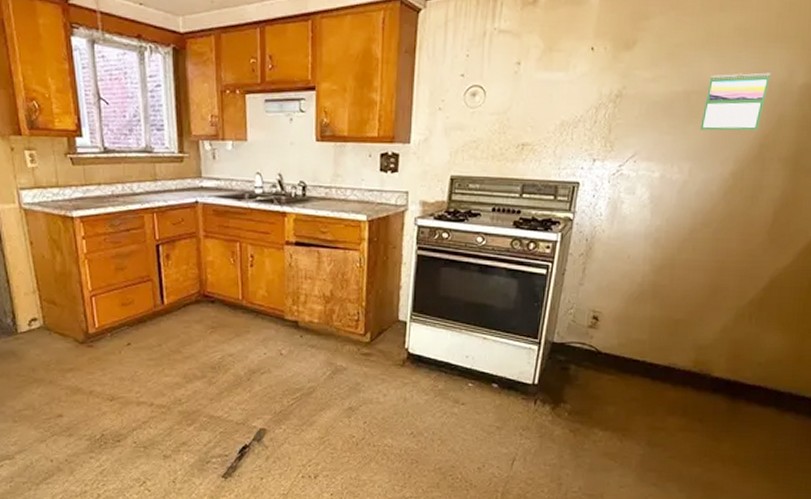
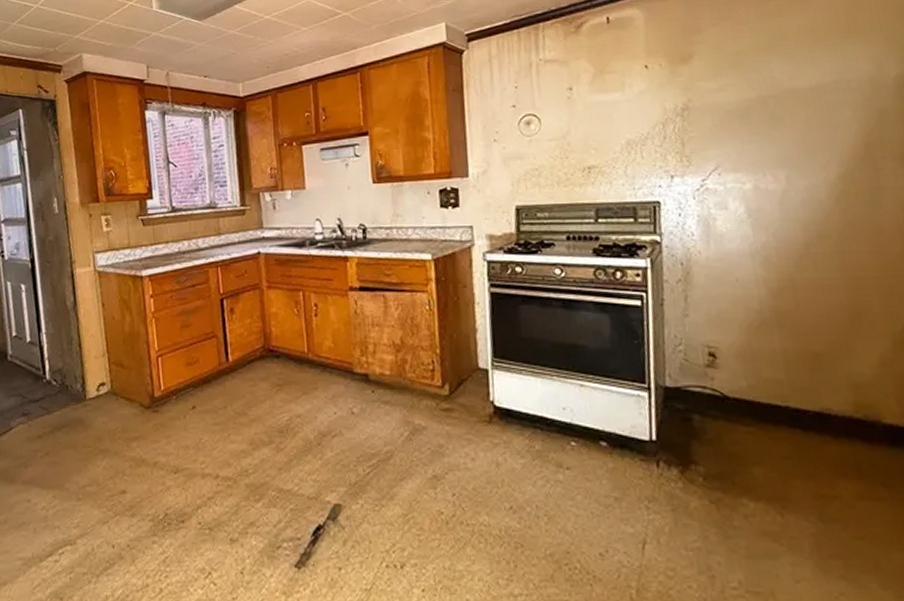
calendar: present [700,73,771,131] -> none [784,68,858,134]

